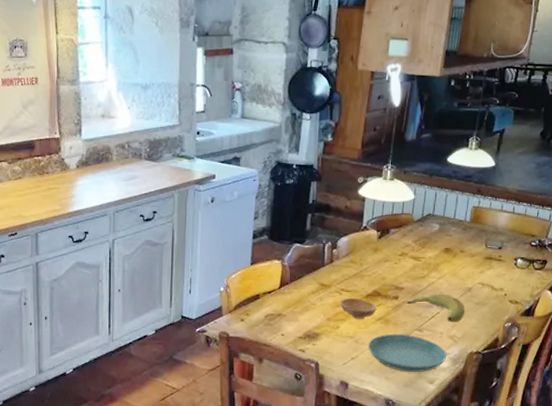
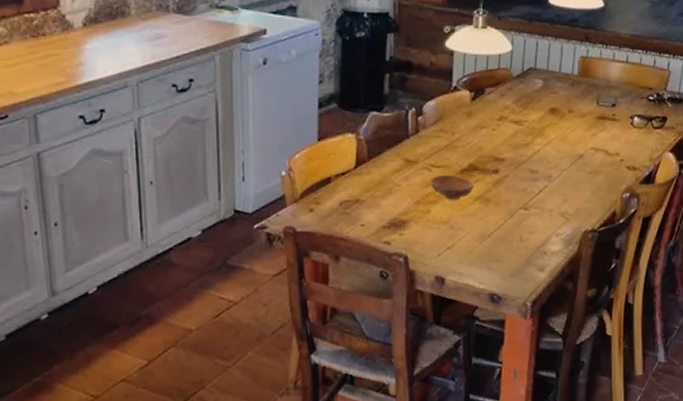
saucer: present [368,333,447,372] -> none [466,214,558,259]
banana: present [406,293,465,322] -> none [508,163,577,196]

